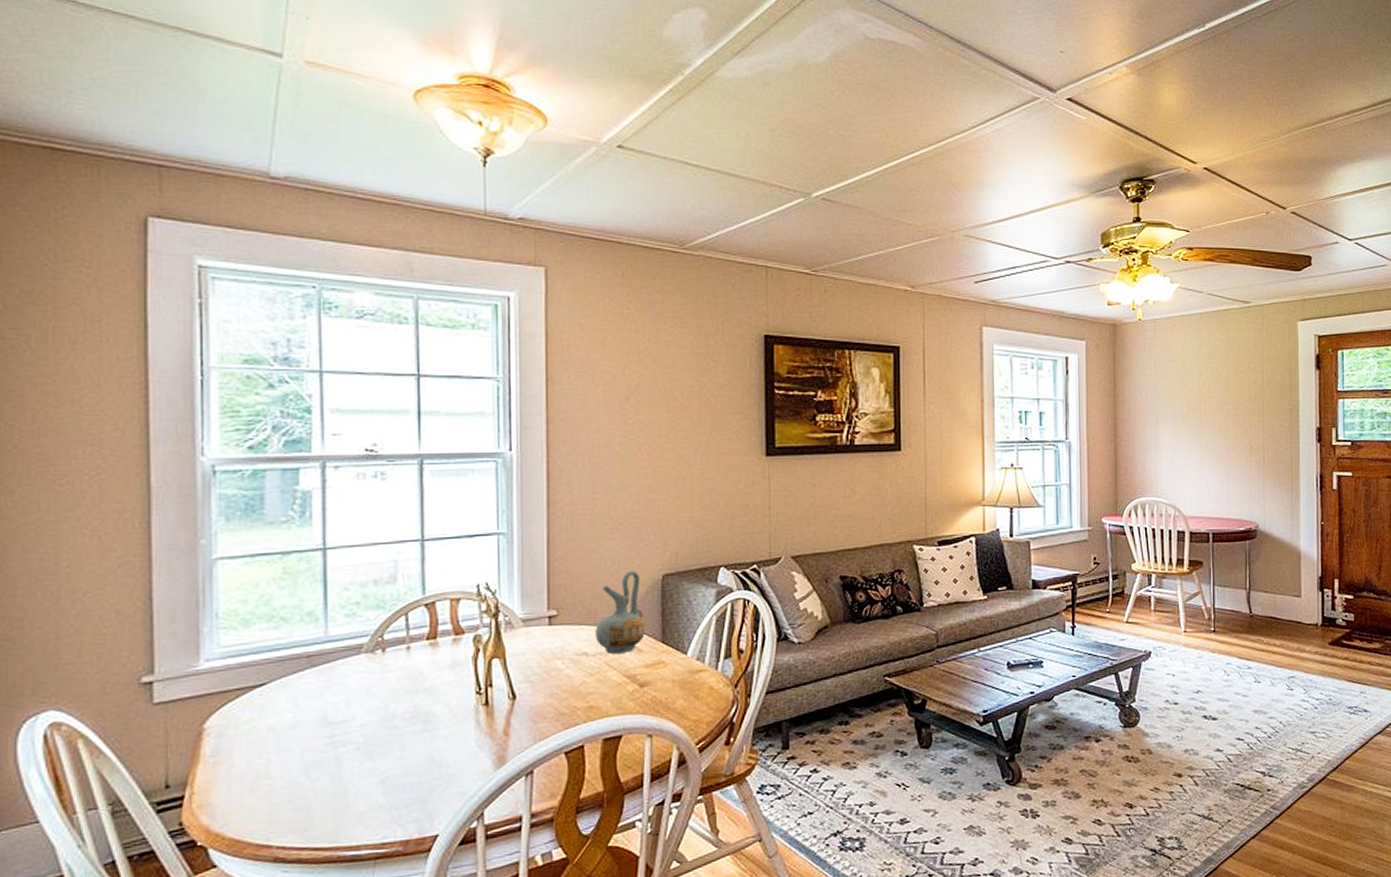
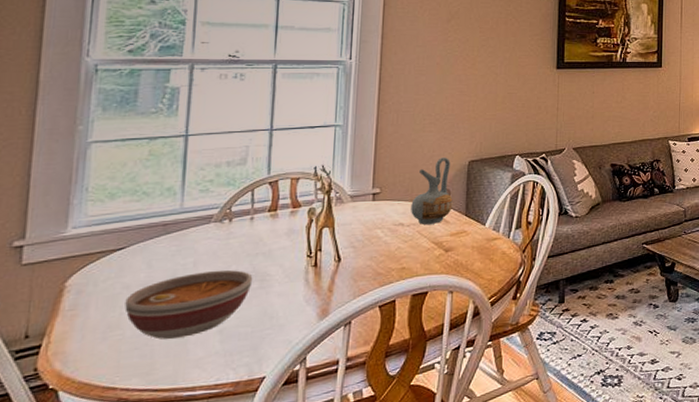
bowl: none [272,709,415,791] -> present [125,270,253,339]

